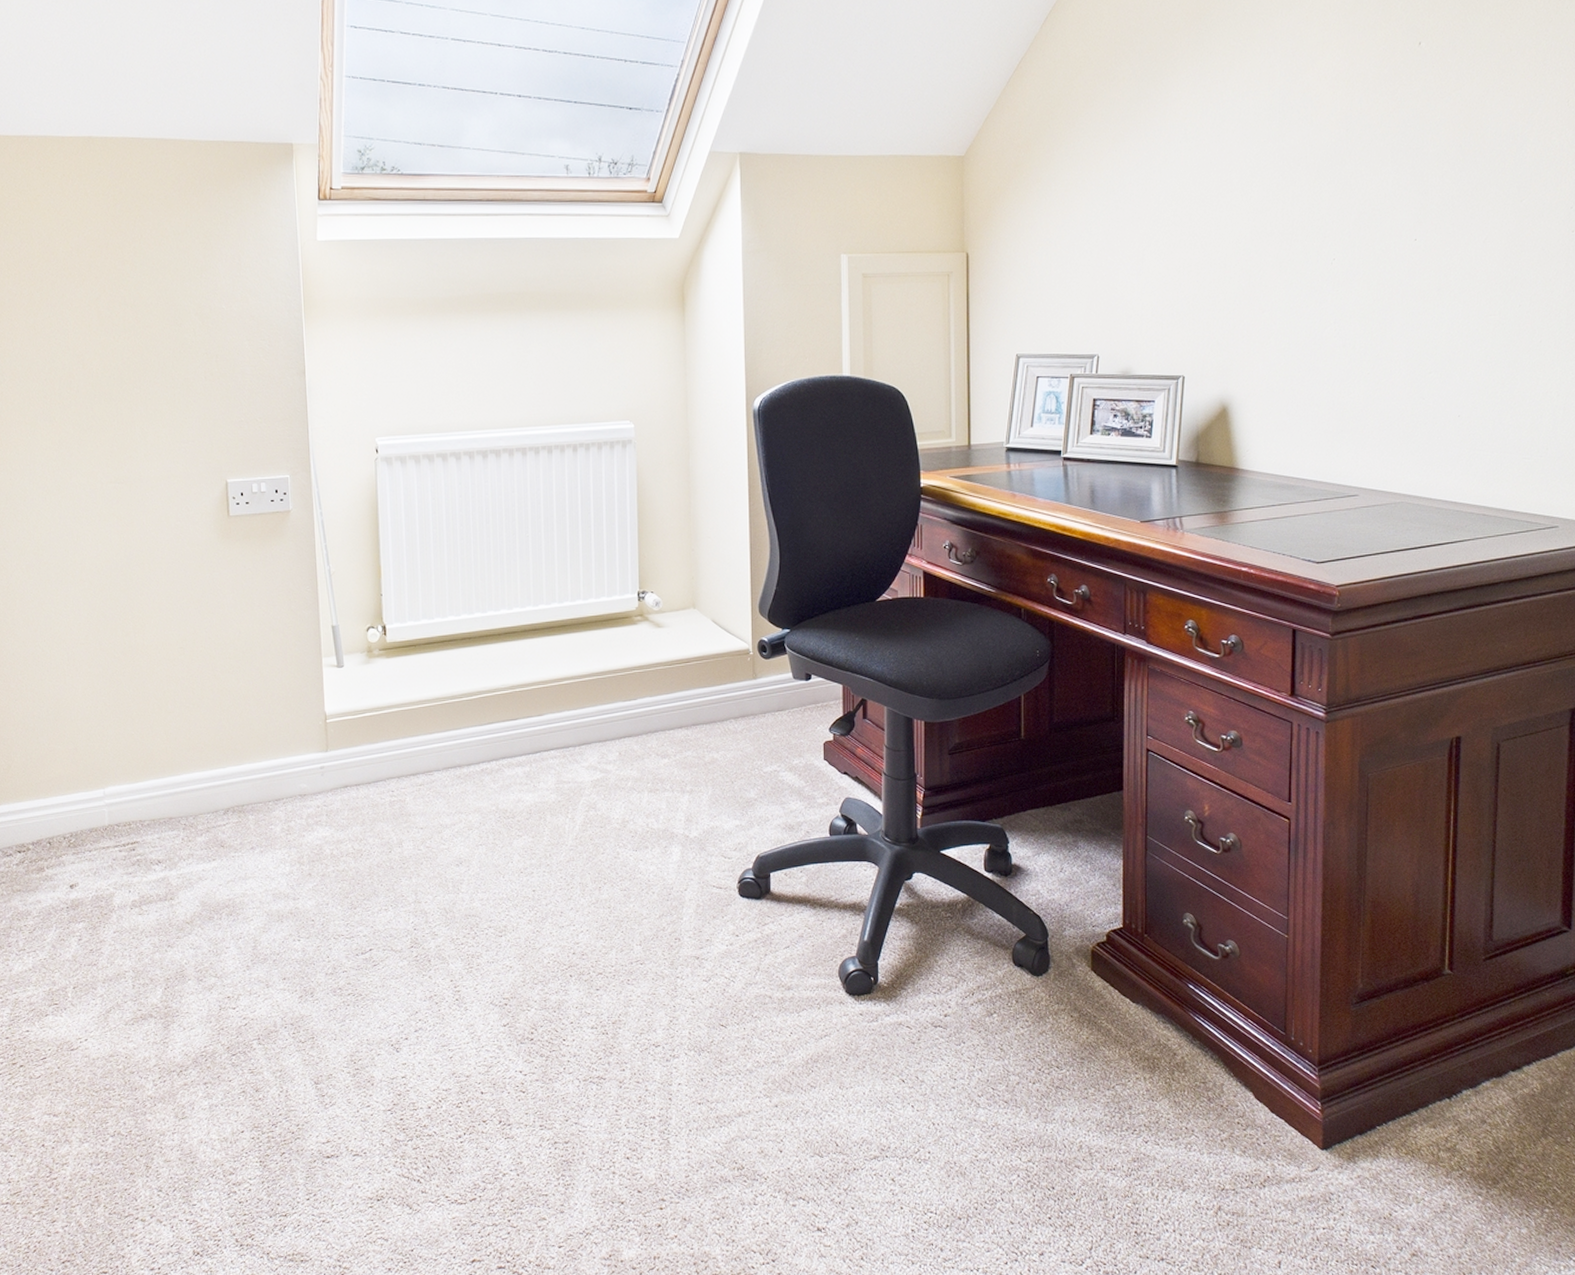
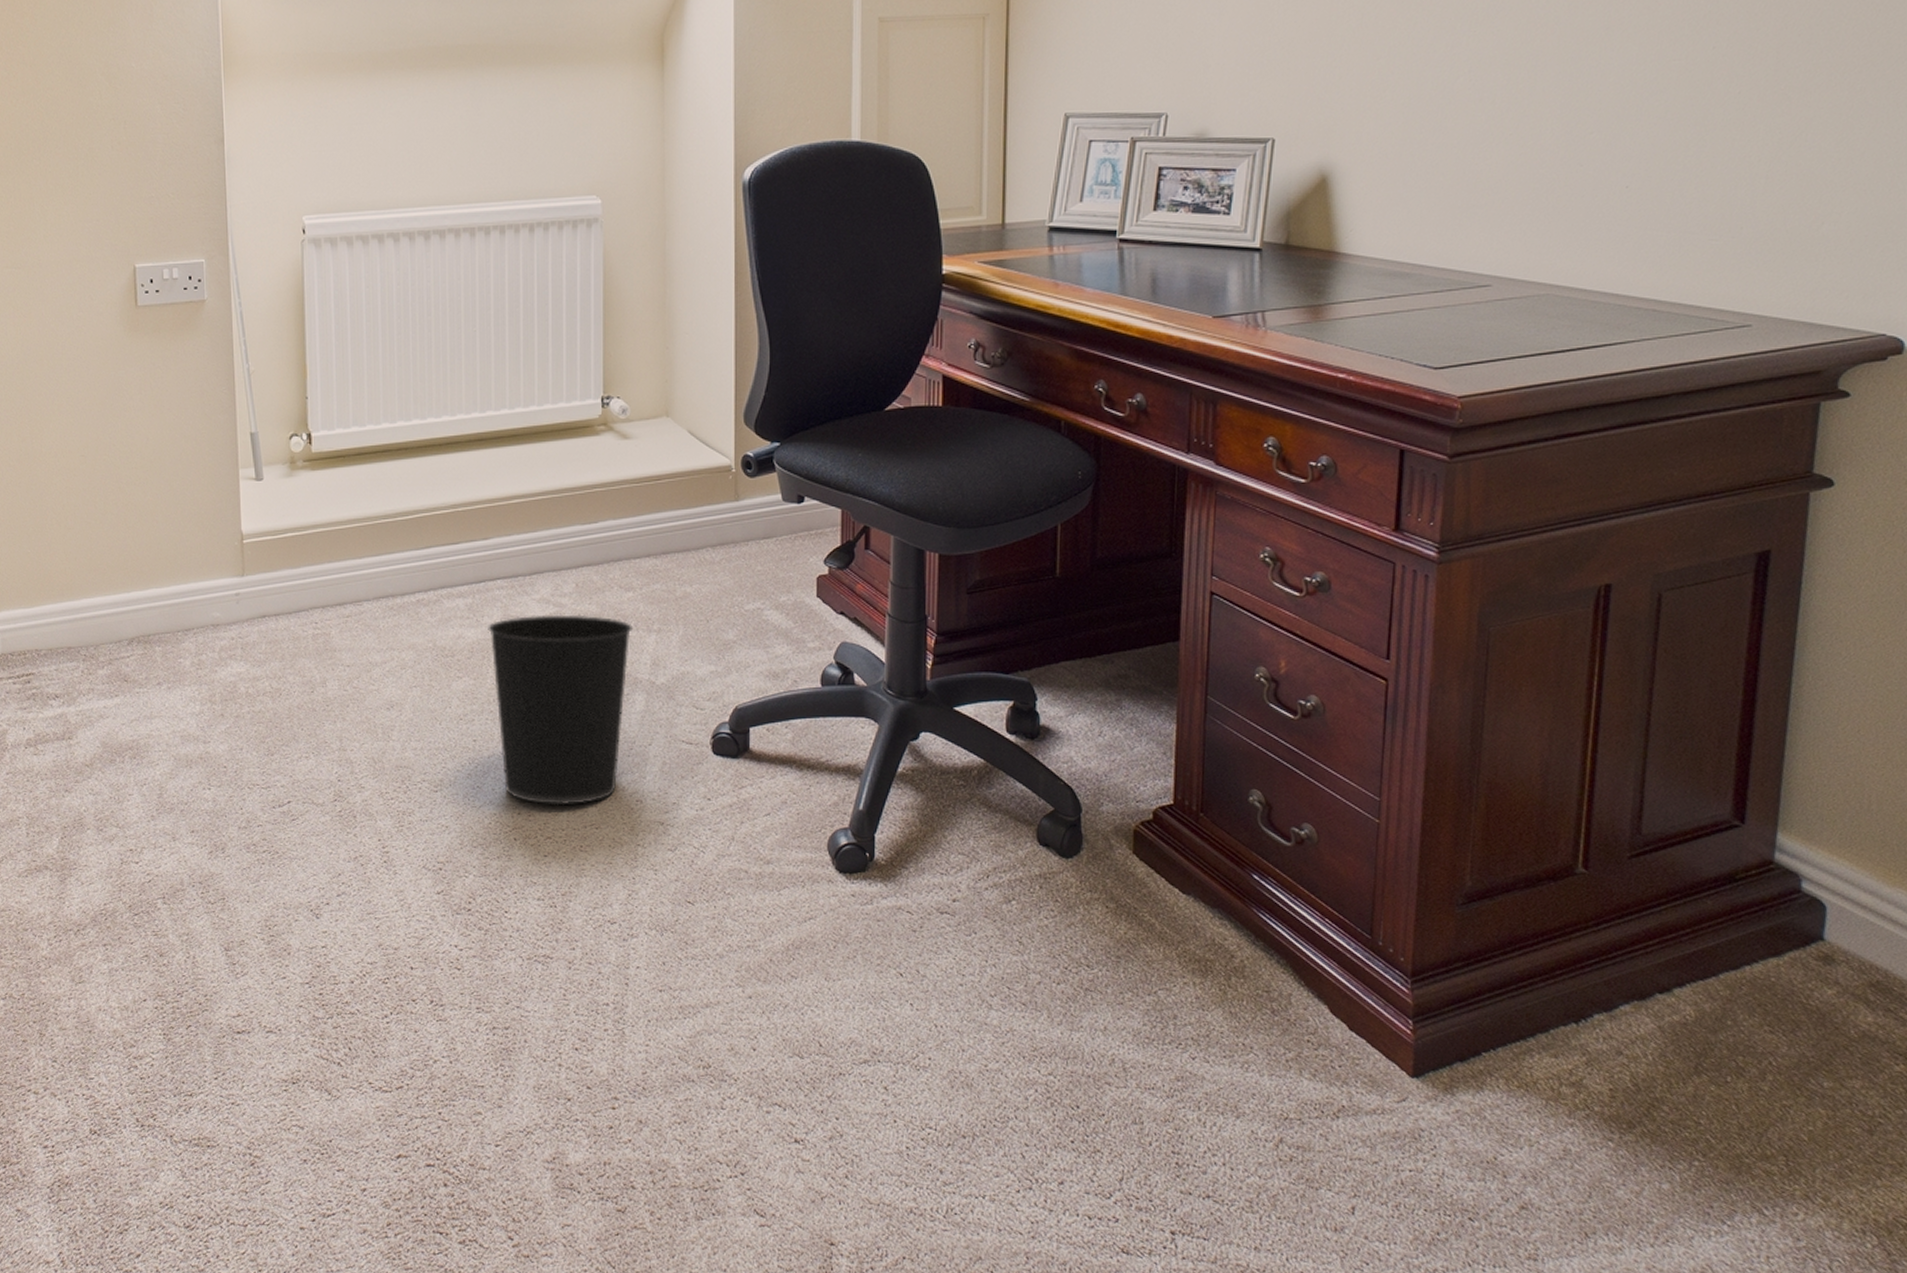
wastebasket: none [543,779,668,945] -> present [488,614,632,806]

